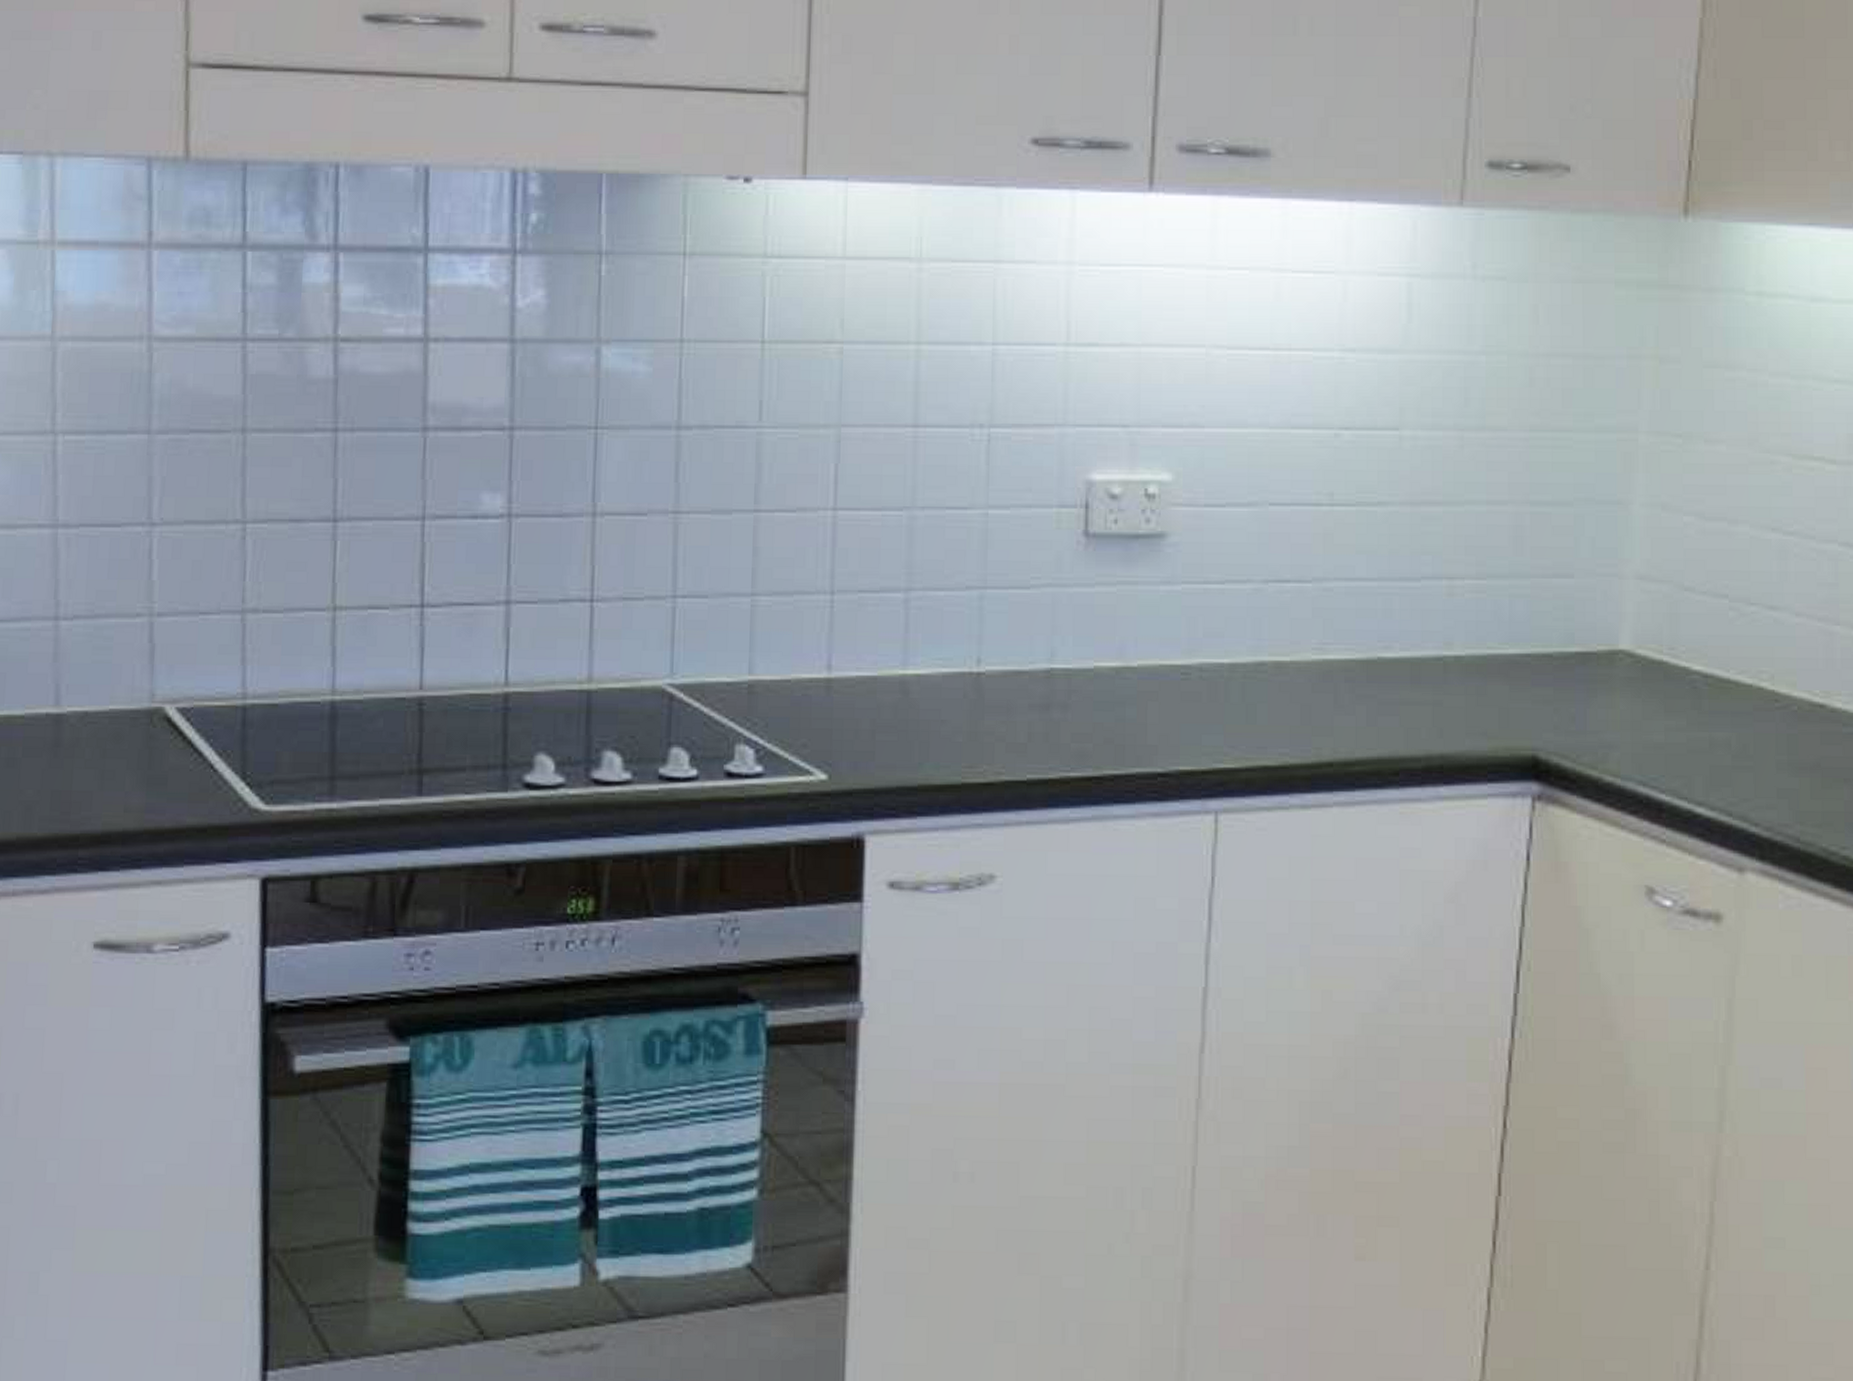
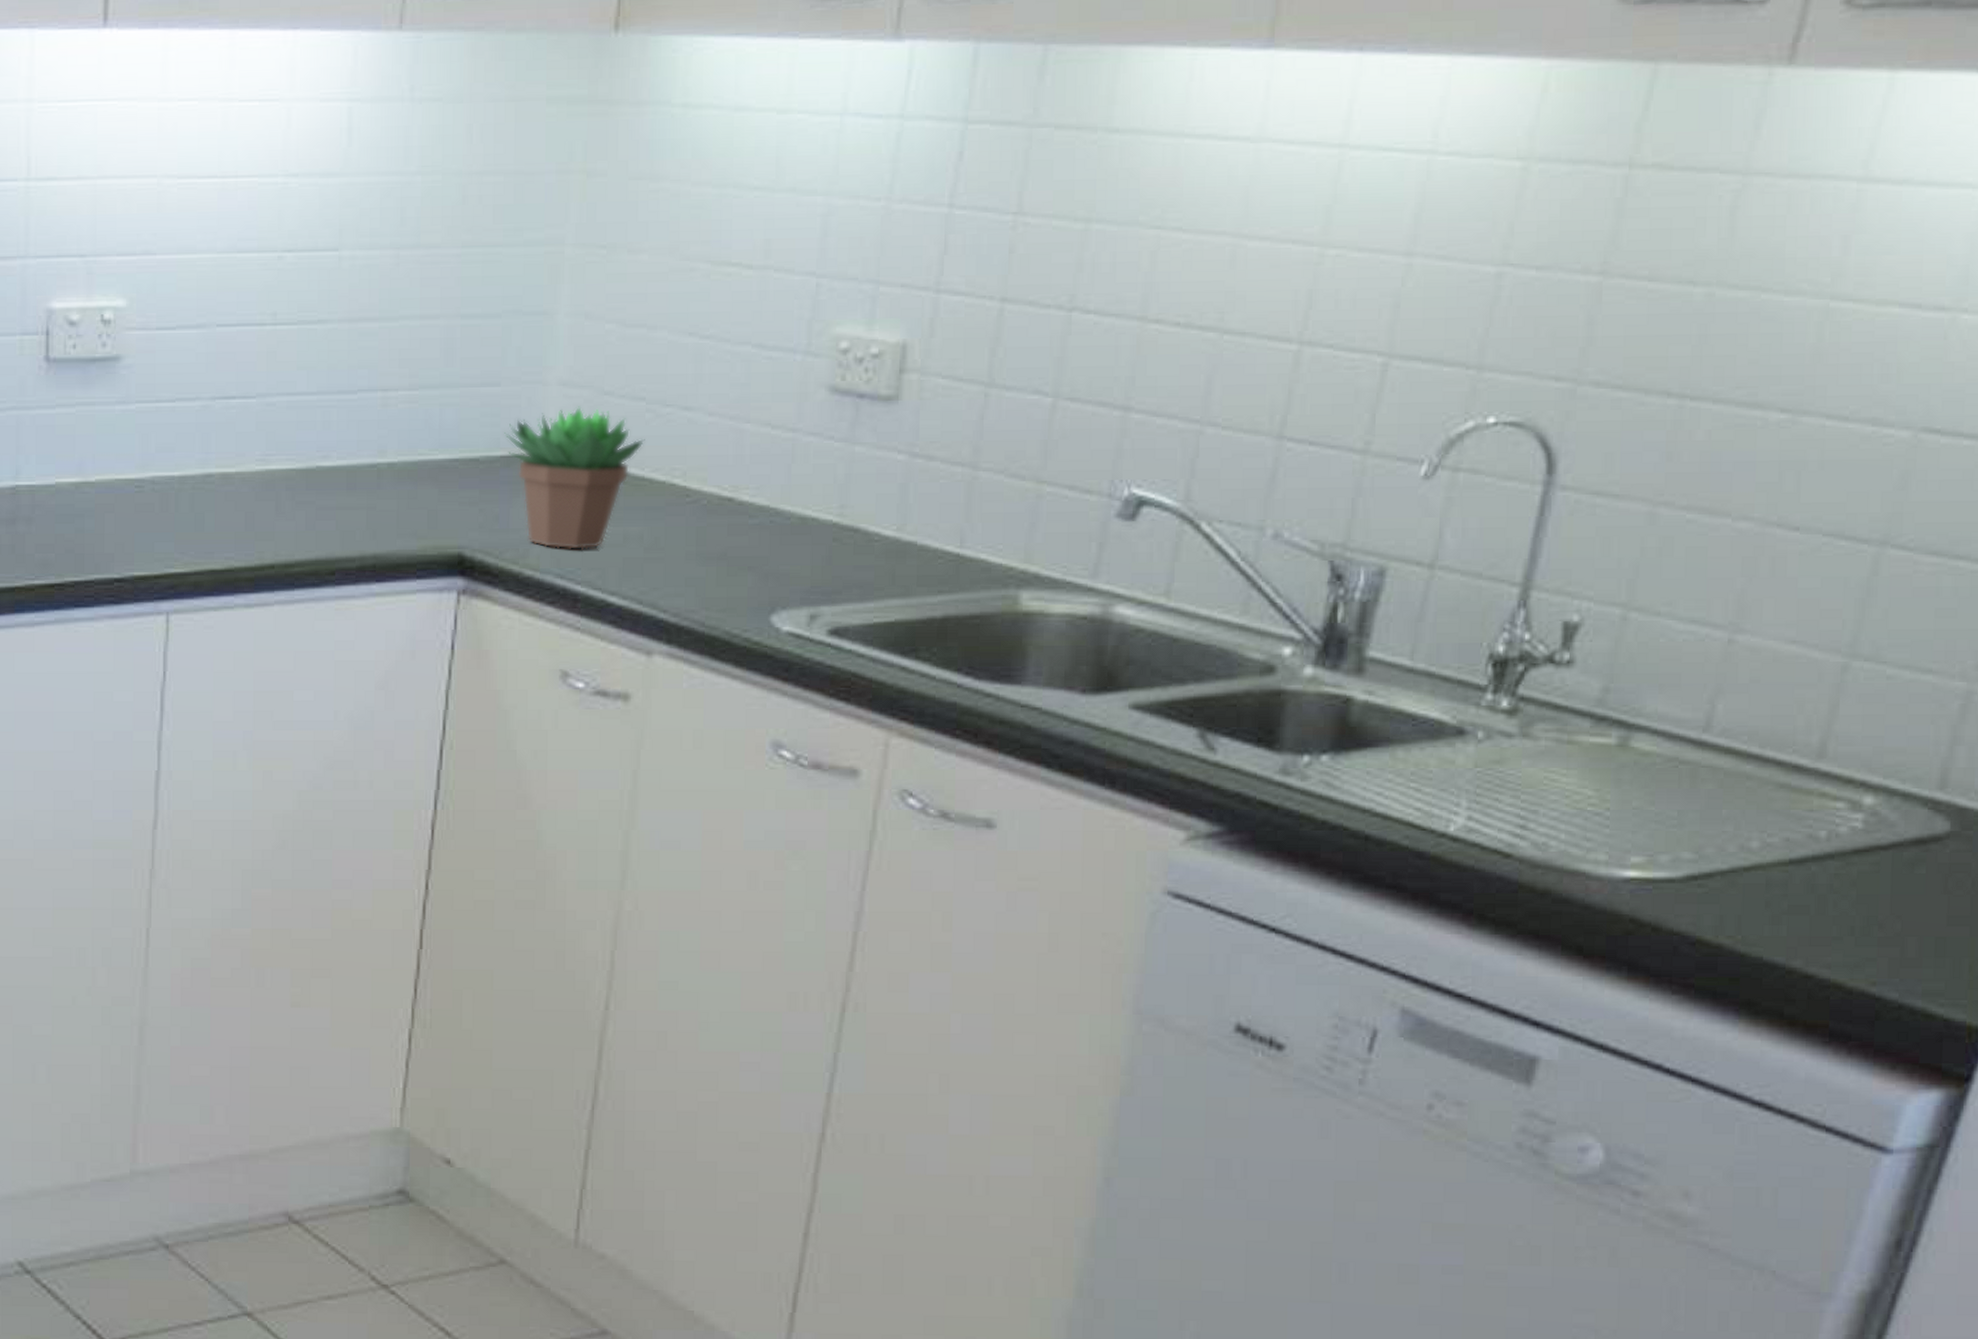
succulent plant: none [1579,602,1729,755] -> present [504,406,645,549]

